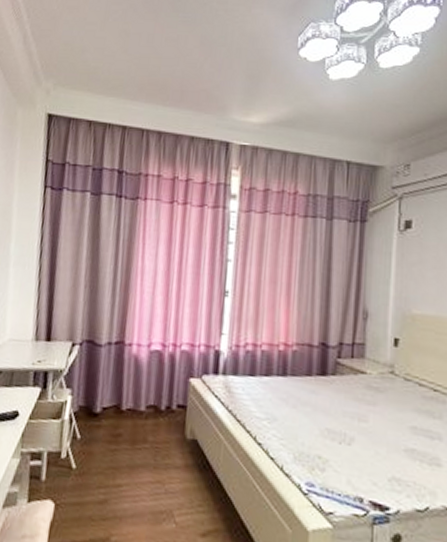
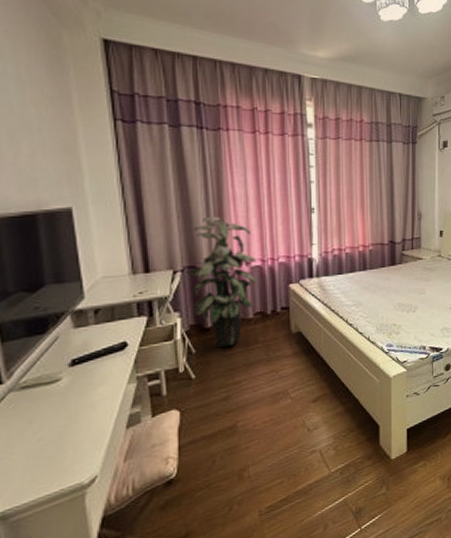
indoor plant: none [83,288,157,440] -> present [185,216,257,347]

